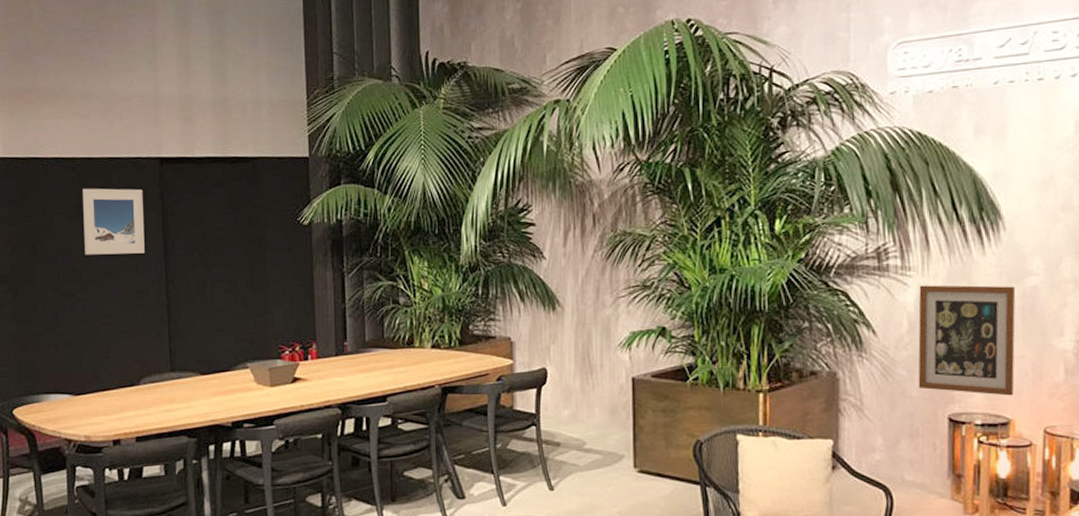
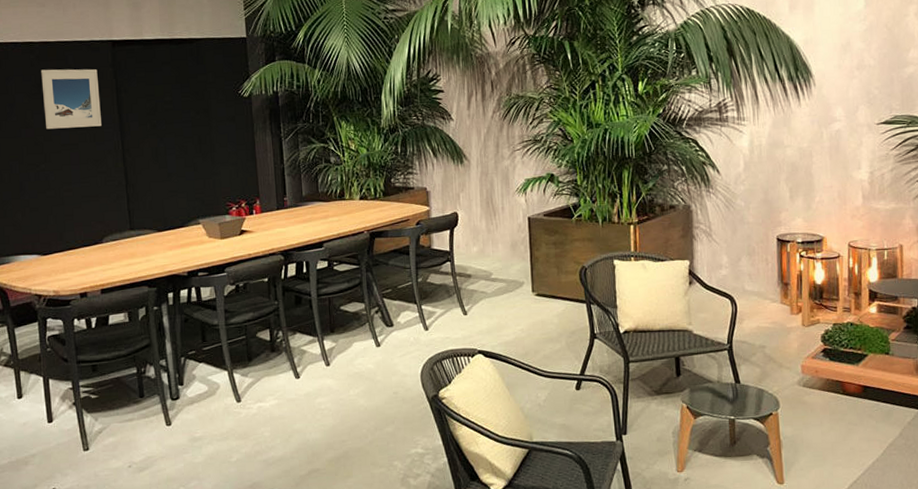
wall art: present [918,285,1016,396] -> none [751,130,826,219]

